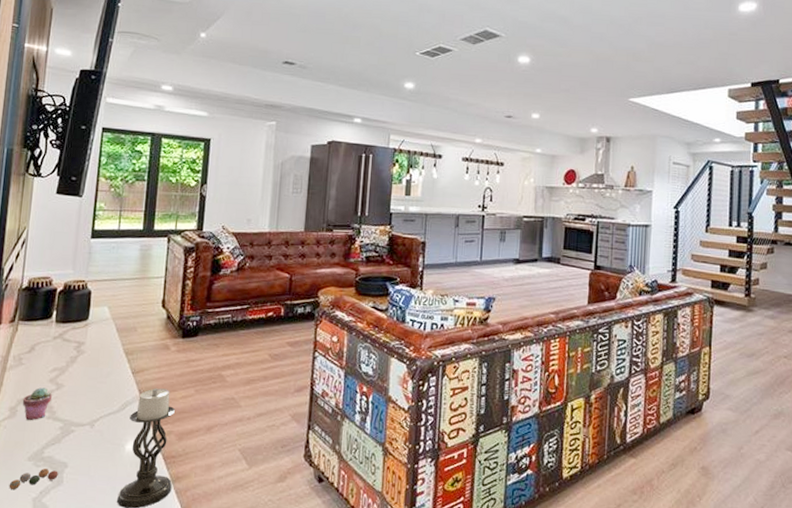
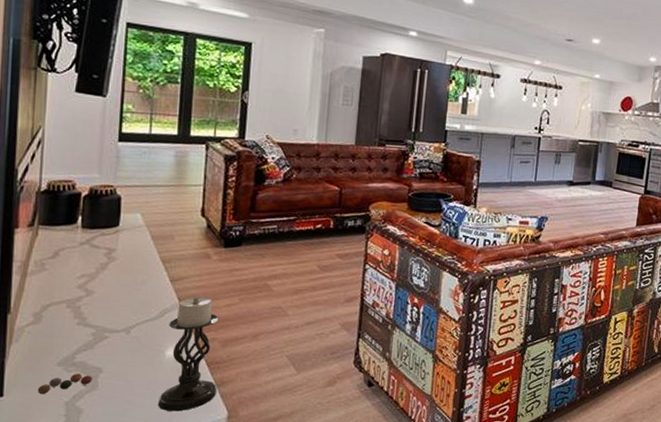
potted succulent: present [22,387,53,420] -> none [47,293,82,326]

